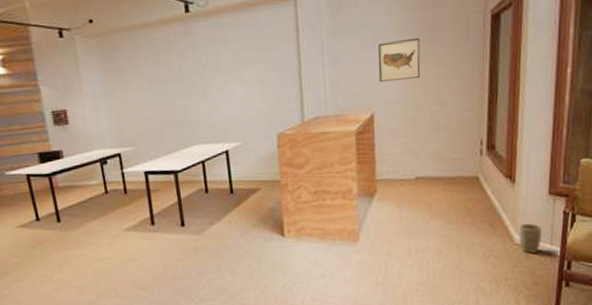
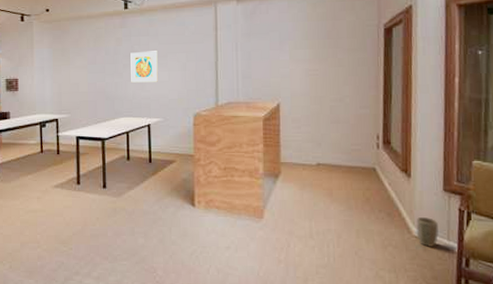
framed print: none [198,62,233,103] -> present [130,51,158,83]
wall art: present [378,38,421,82] -> none [284,43,322,77]

